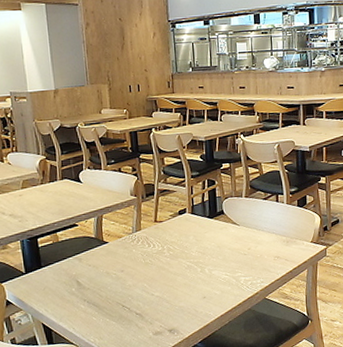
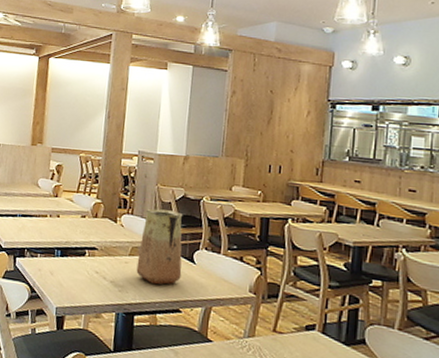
vase: none [28,141,72,209] -> present [136,208,183,285]

